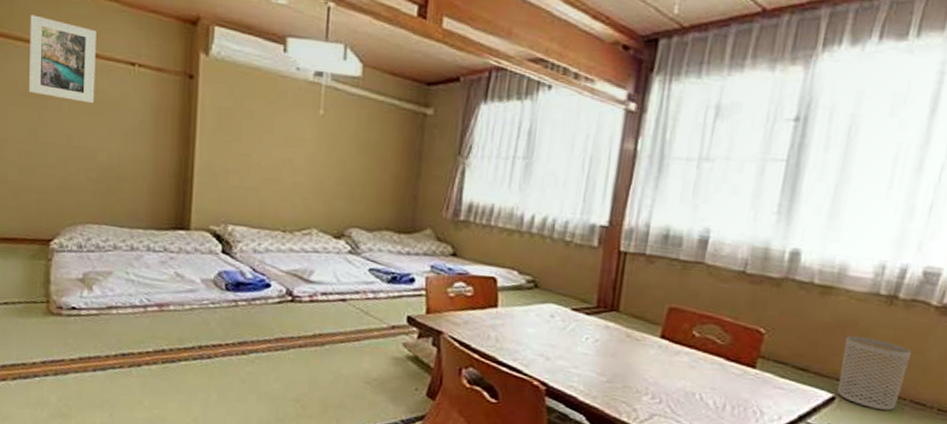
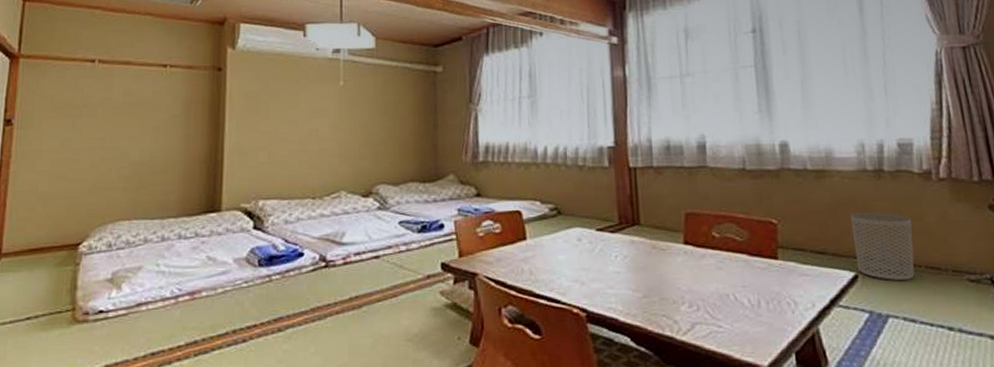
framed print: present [28,14,96,104] -> none [64,36,131,107]

